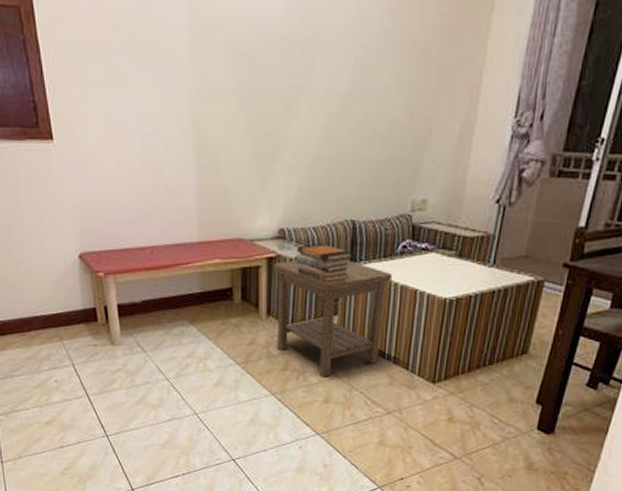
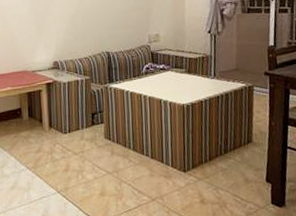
side table: present [273,260,392,377] -> none [51,81,141,174]
book stack: present [296,243,353,282] -> none [68,70,110,99]

